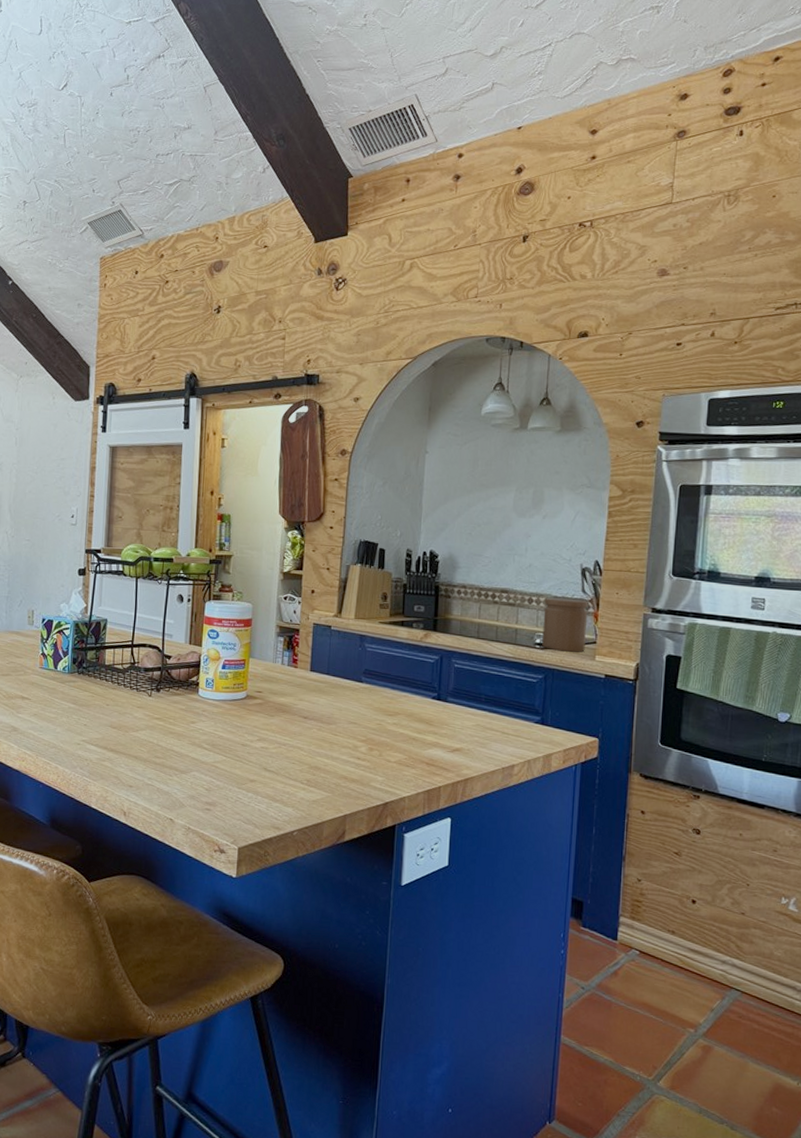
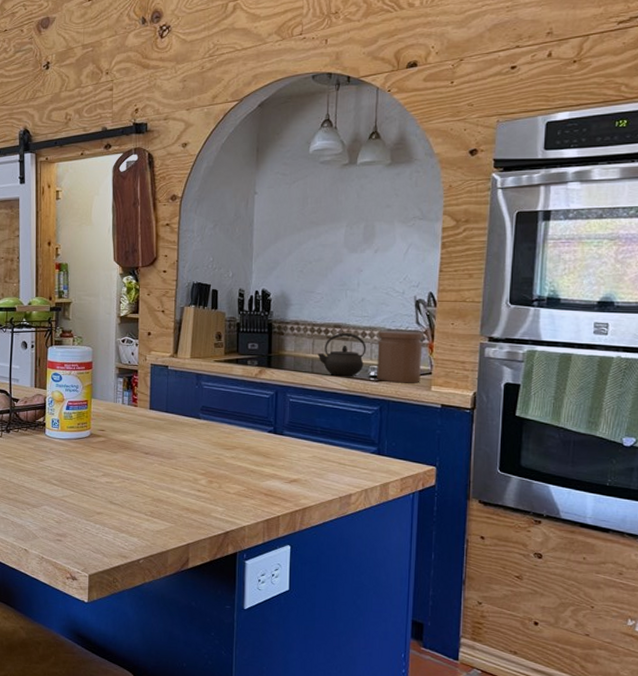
kettle: none [484,598,533,643] -> present [317,333,367,376]

